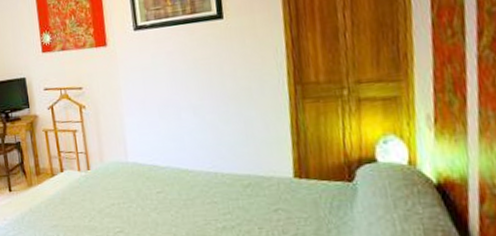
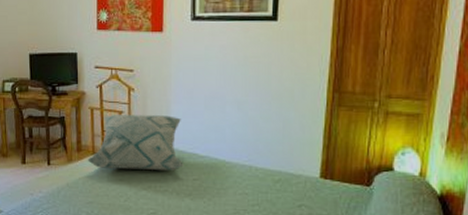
decorative pillow: none [47,129,145,190] -> present [87,115,184,170]

